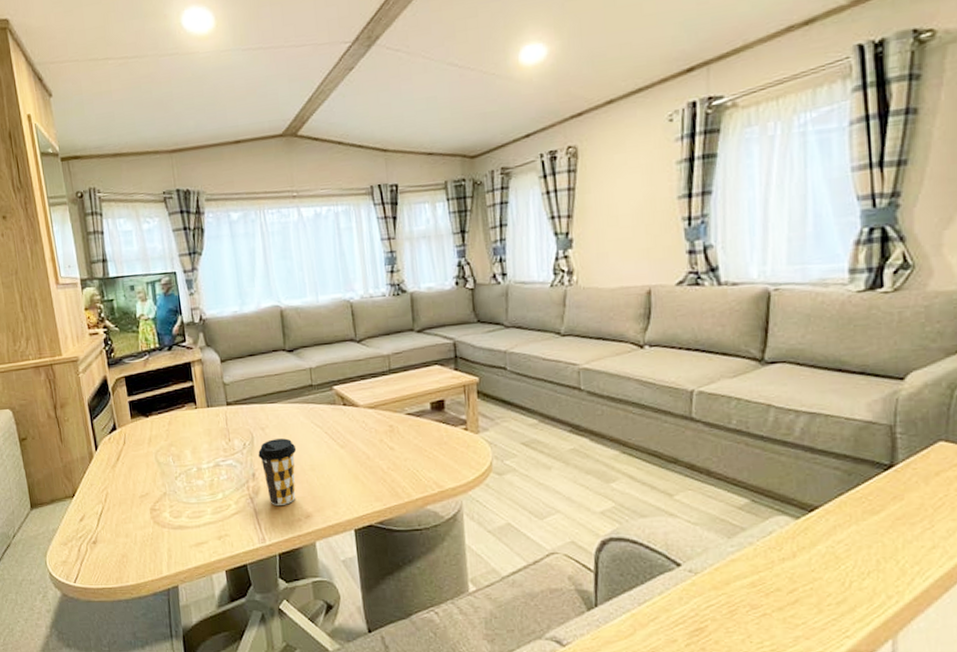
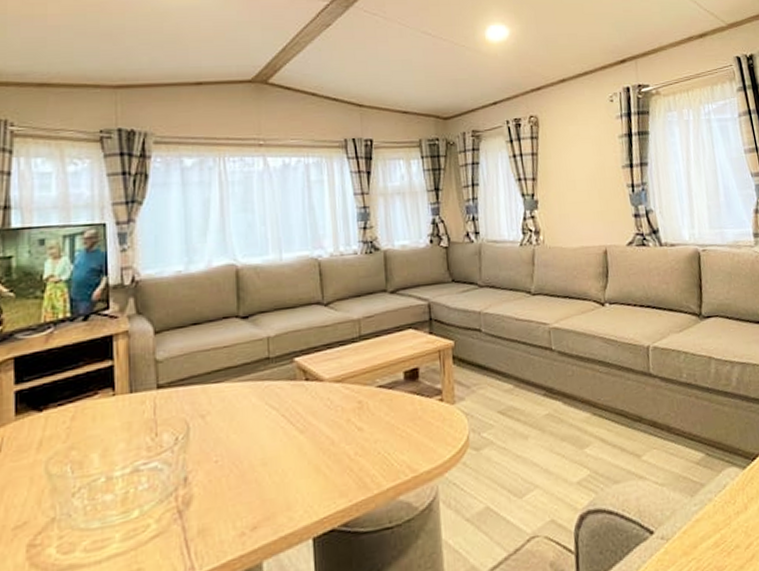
coffee cup: present [258,438,297,505] -> none [194,426,245,518]

